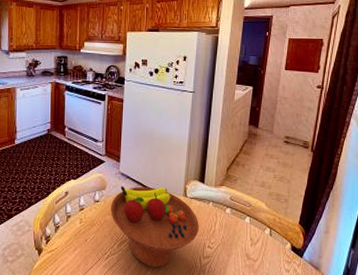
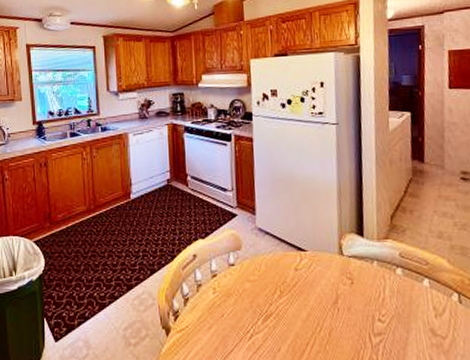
fruit bowl: present [111,186,199,268] -> none [249,244,364,350]

